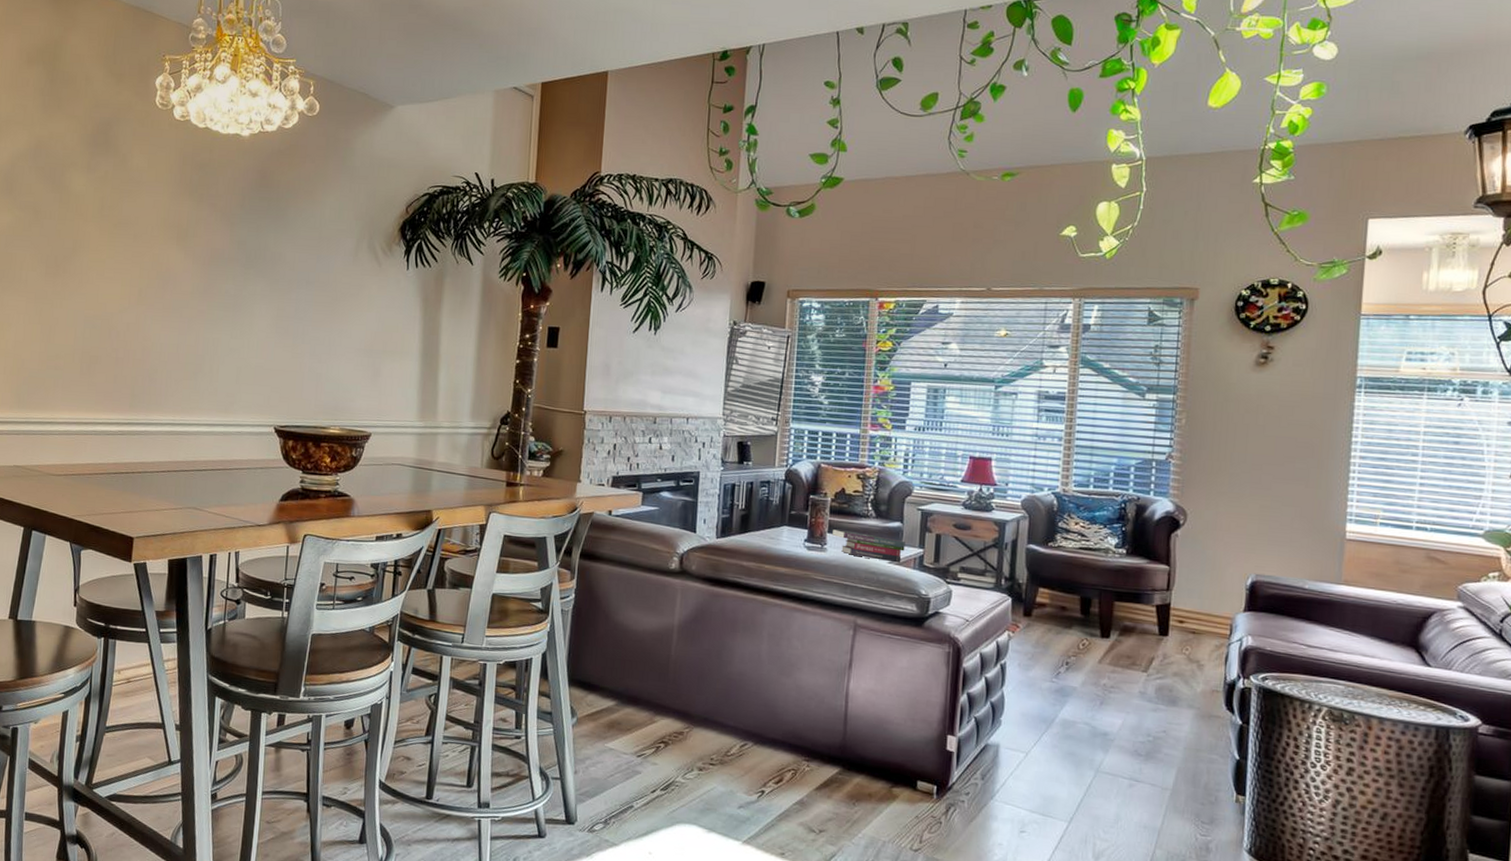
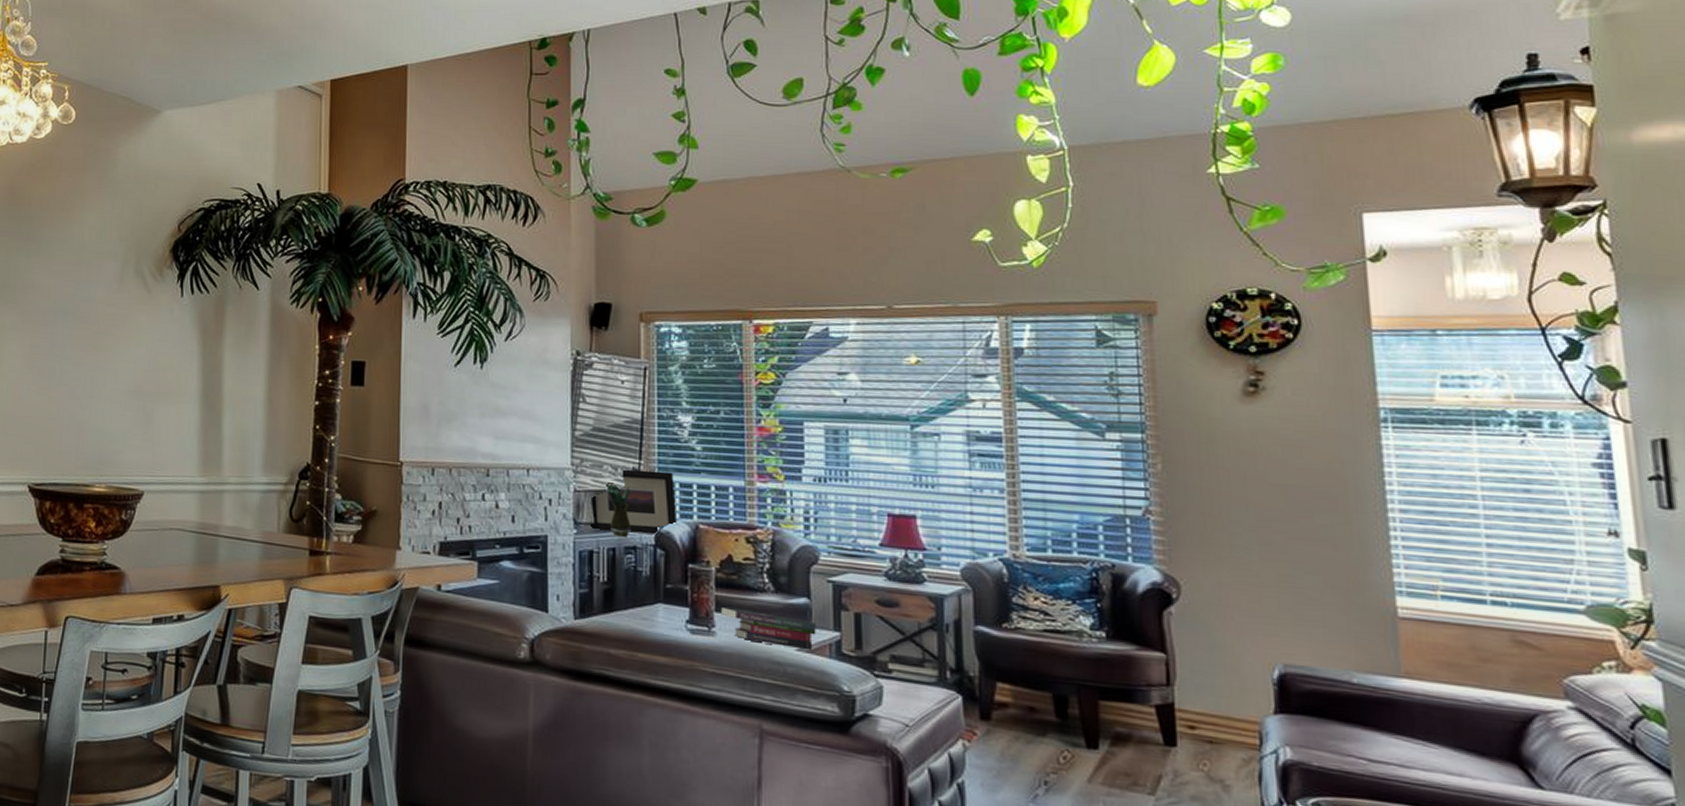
picture frame: none [735,418,805,471] -> present [591,469,678,534]
vase: none [749,429,769,474] -> present [606,482,631,538]

